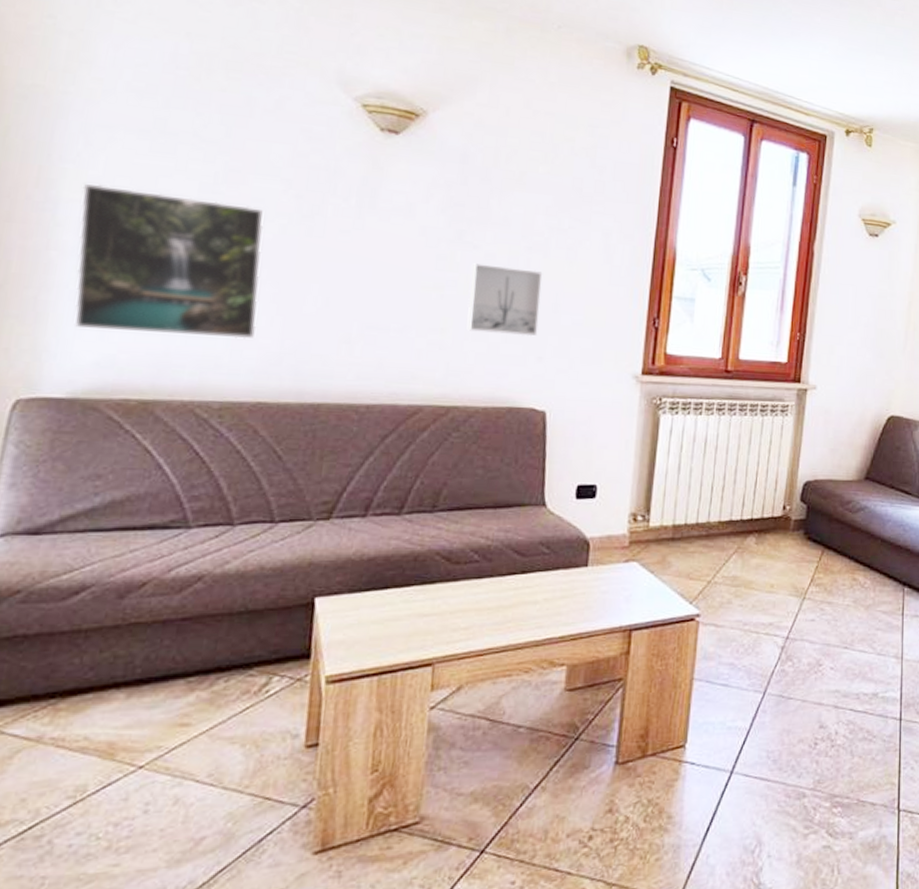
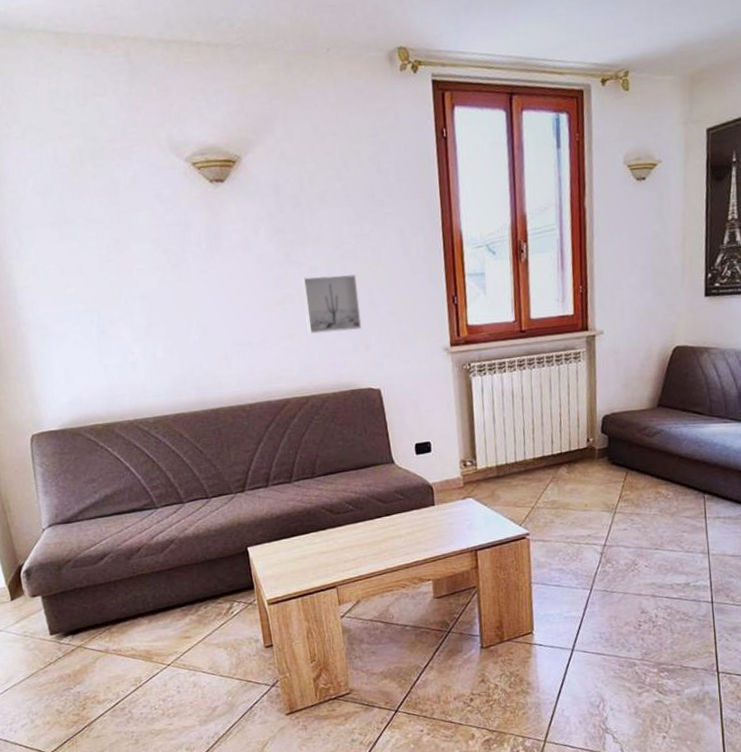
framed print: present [74,184,264,339] -> none [27,266,163,379]

